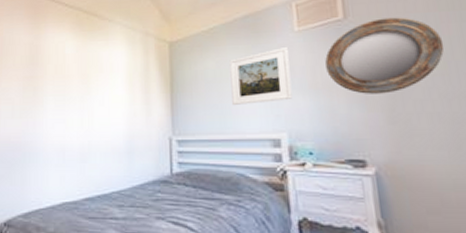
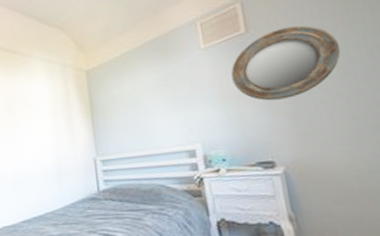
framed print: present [229,47,293,105] -> none [143,65,204,123]

